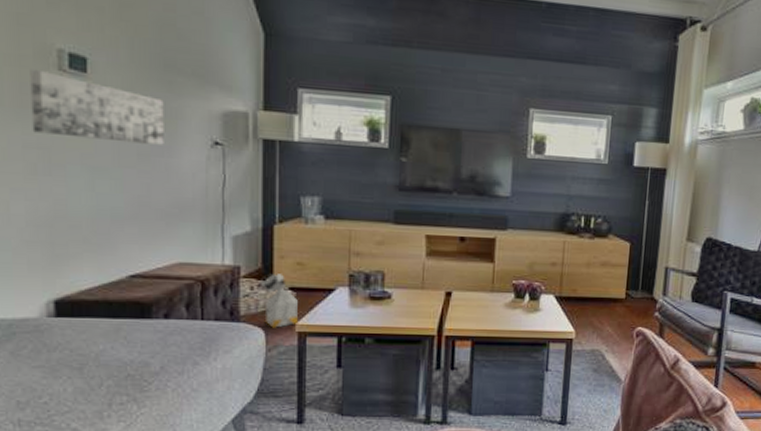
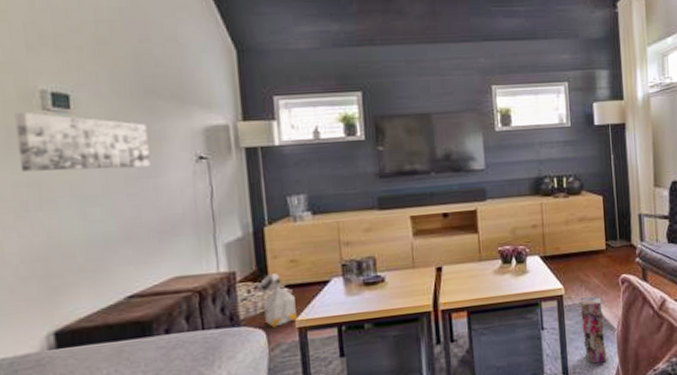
vase: none [587,345,613,413] -> present [579,296,607,364]

